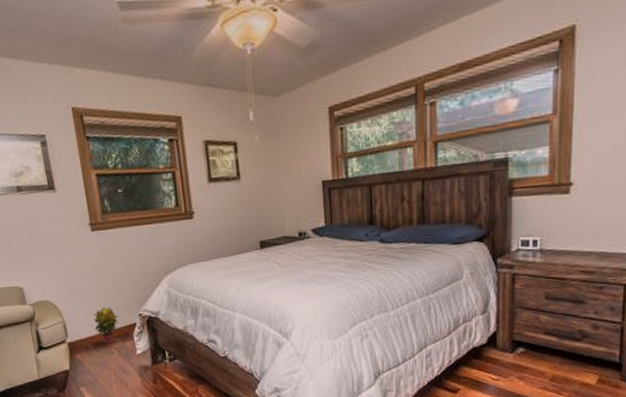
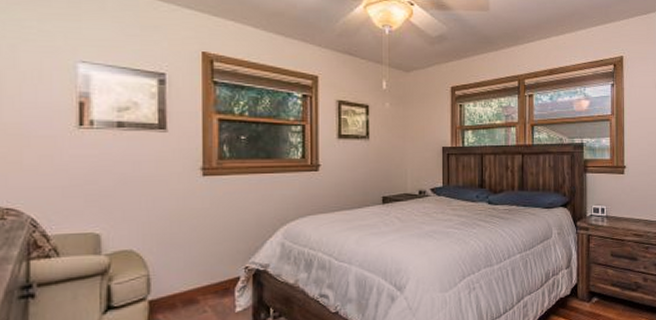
potted plant: present [93,306,119,345] -> none [187,258,220,302]

